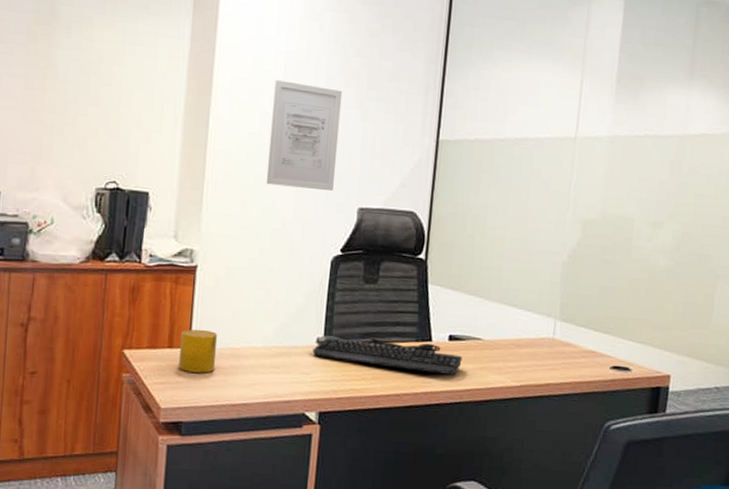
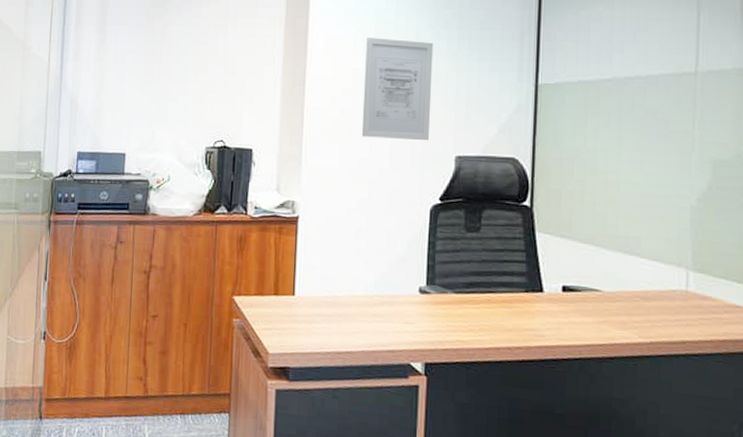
cup: present [179,329,218,373] -> none [285,277,321,320]
keyboard: present [312,337,462,376] -> none [415,287,579,330]

